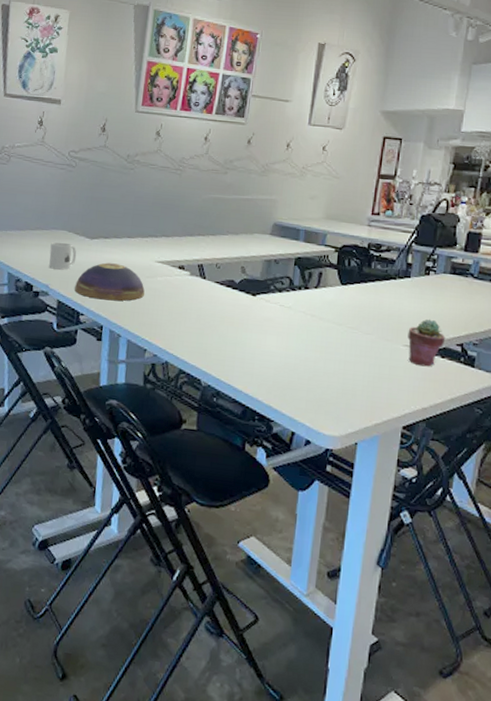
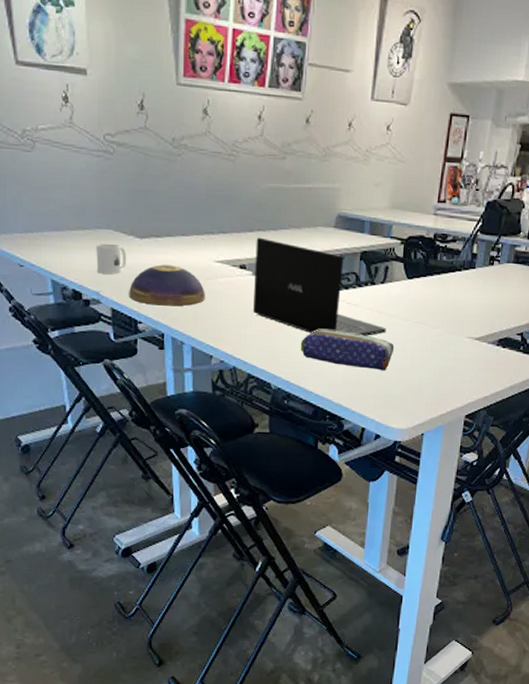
laptop: none [188,241,319,339] -> present [253,237,386,336]
pencil case: none [233,329,327,375] -> present [301,328,395,371]
potted succulent: present [407,319,446,367] -> none [471,310,507,357]

